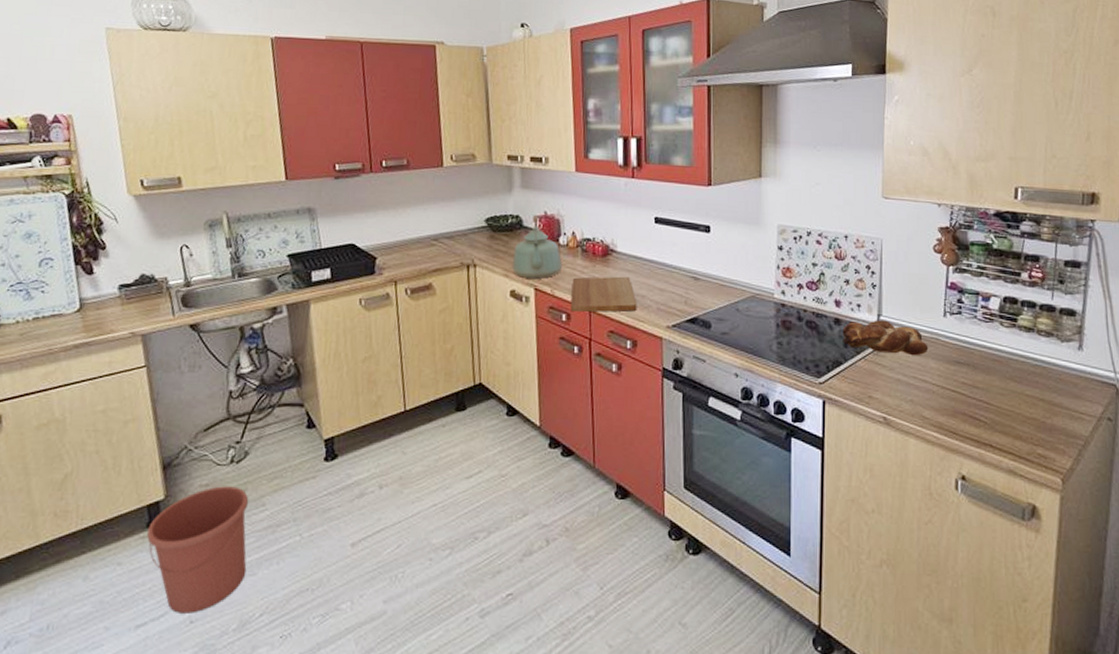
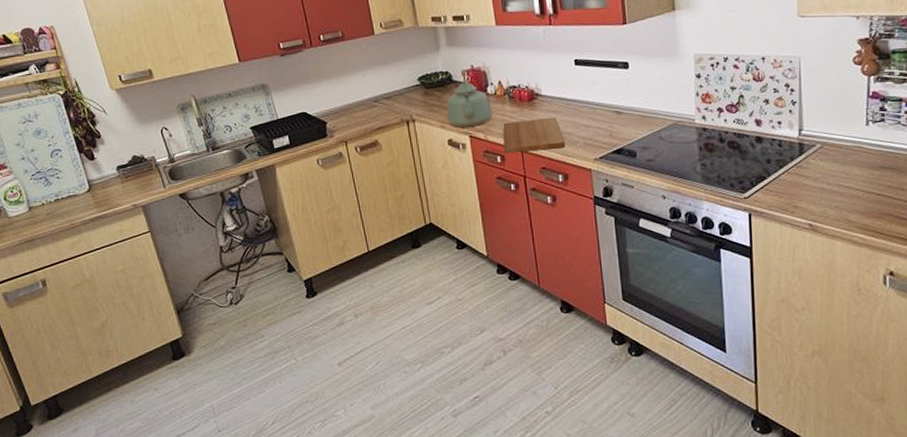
bucket: present [147,486,249,614] -> none [173,323,256,425]
bread loaf: present [843,320,929,356] -> none [764,134,852,165]

